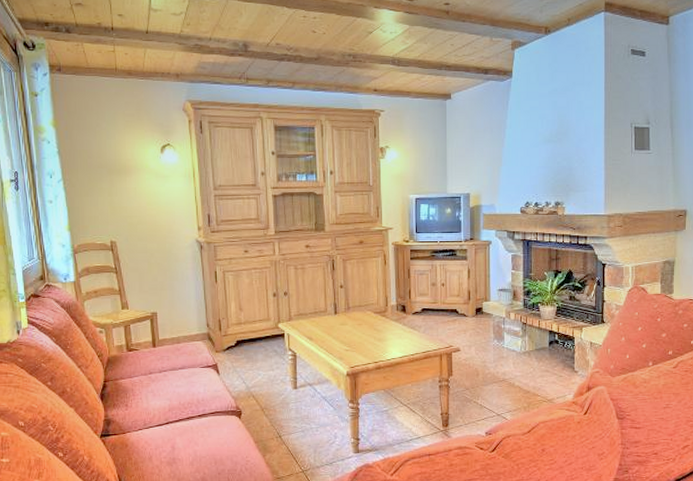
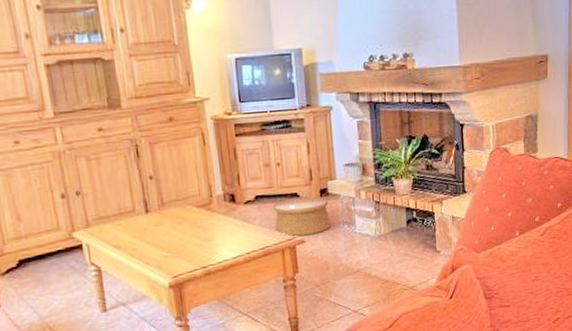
woven basket: none [436,312,483,346] -> present [273,196,331,236]

